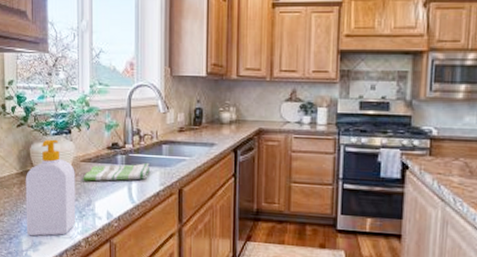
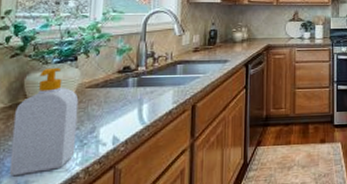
dish towel: present [83,162,149,182] -> none [87,82,163,108]

